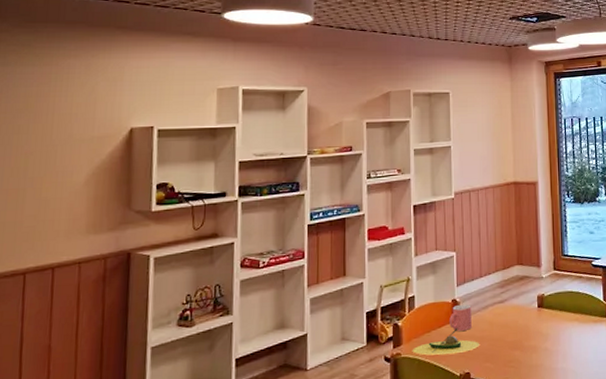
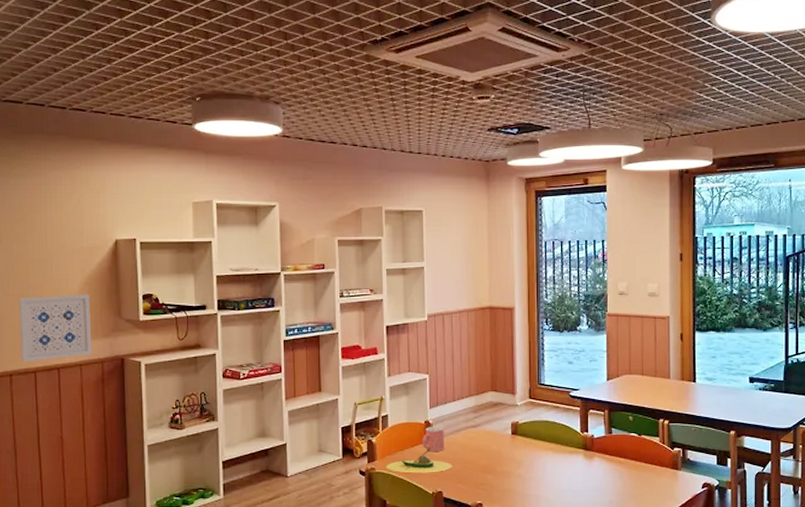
wall art: none [9,185,97,264] -> present [18,294,92,363]

